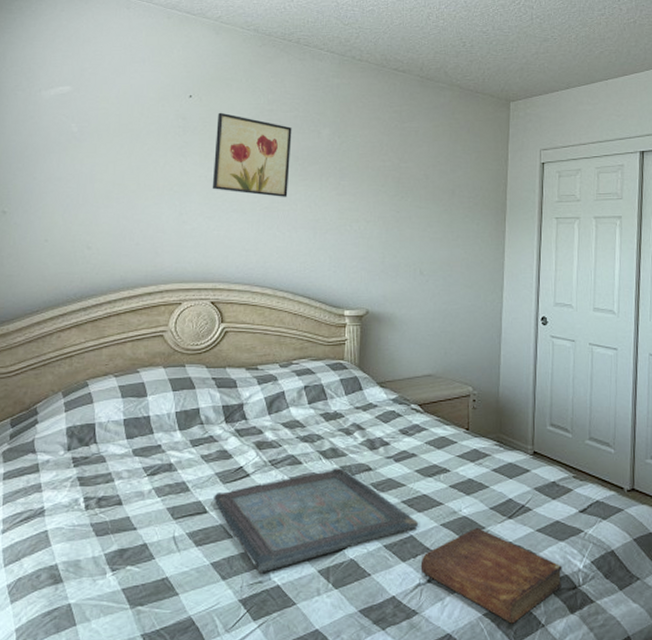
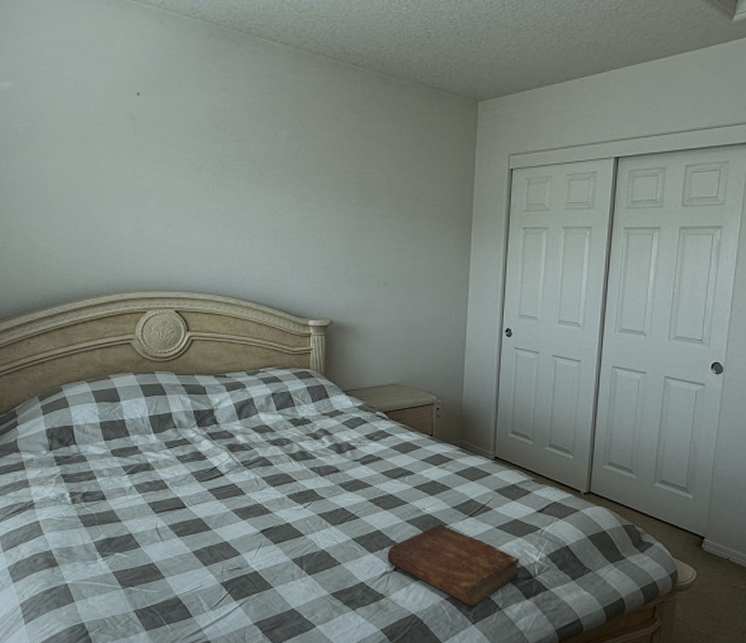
wall art: present [212,112,292,197] -> none [168,111,248,204]
serving tray: present [214,468,419,574] -> none [191,469,385,561]

